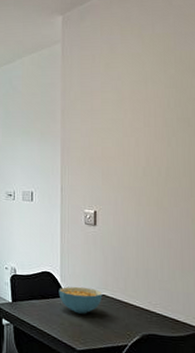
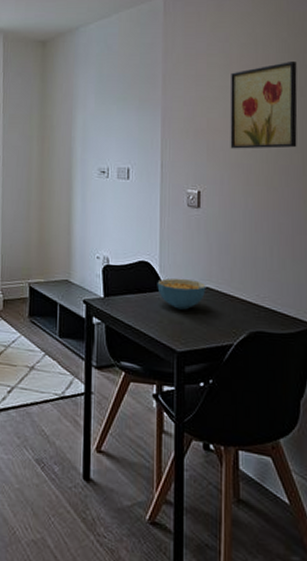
wall art: none [122,94,185,174] -> present [230,60,298,149]

